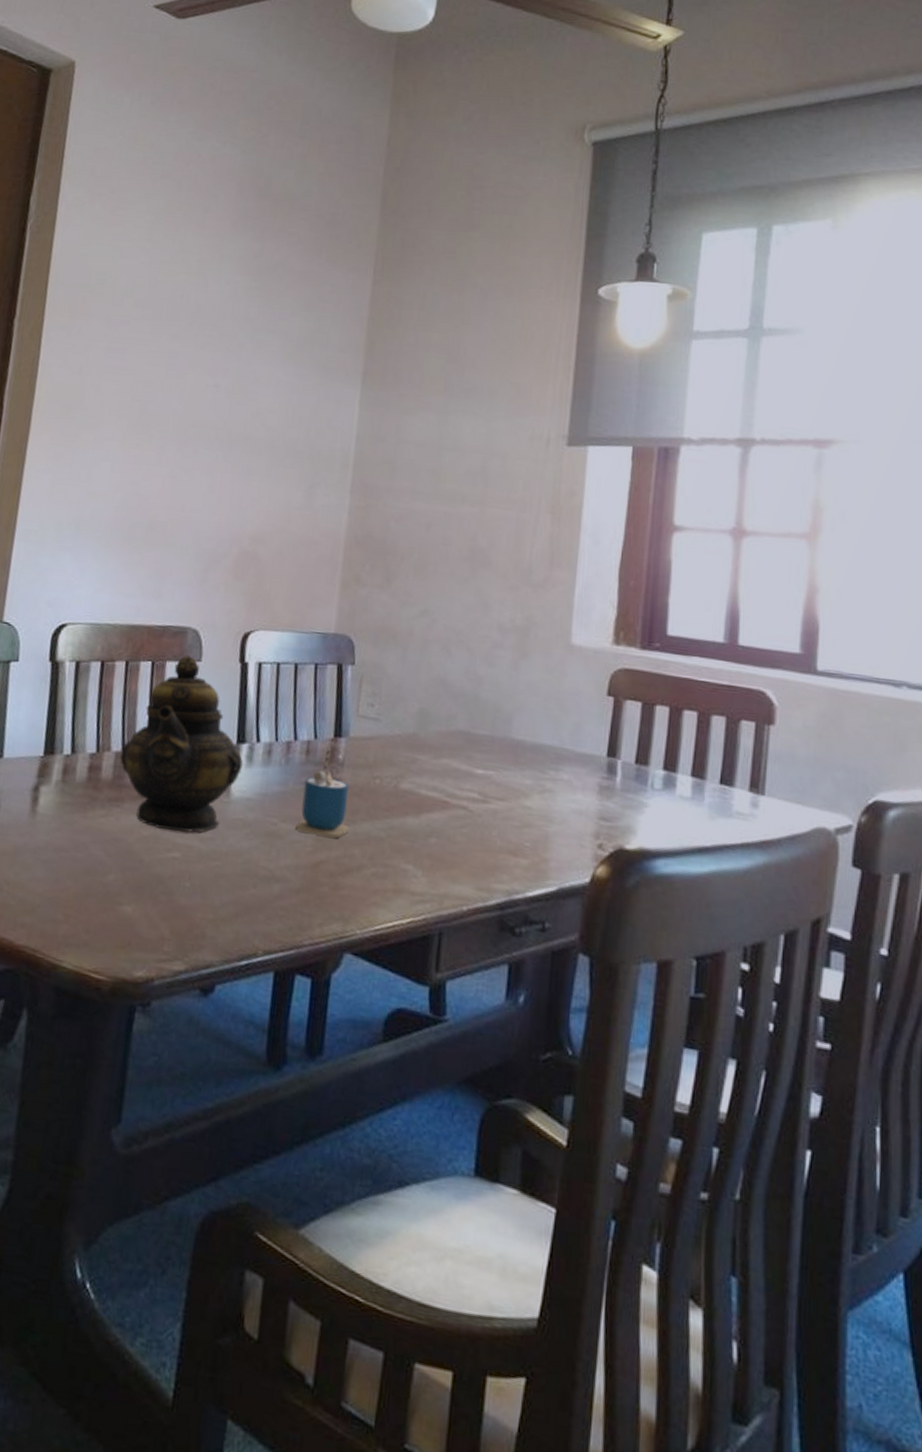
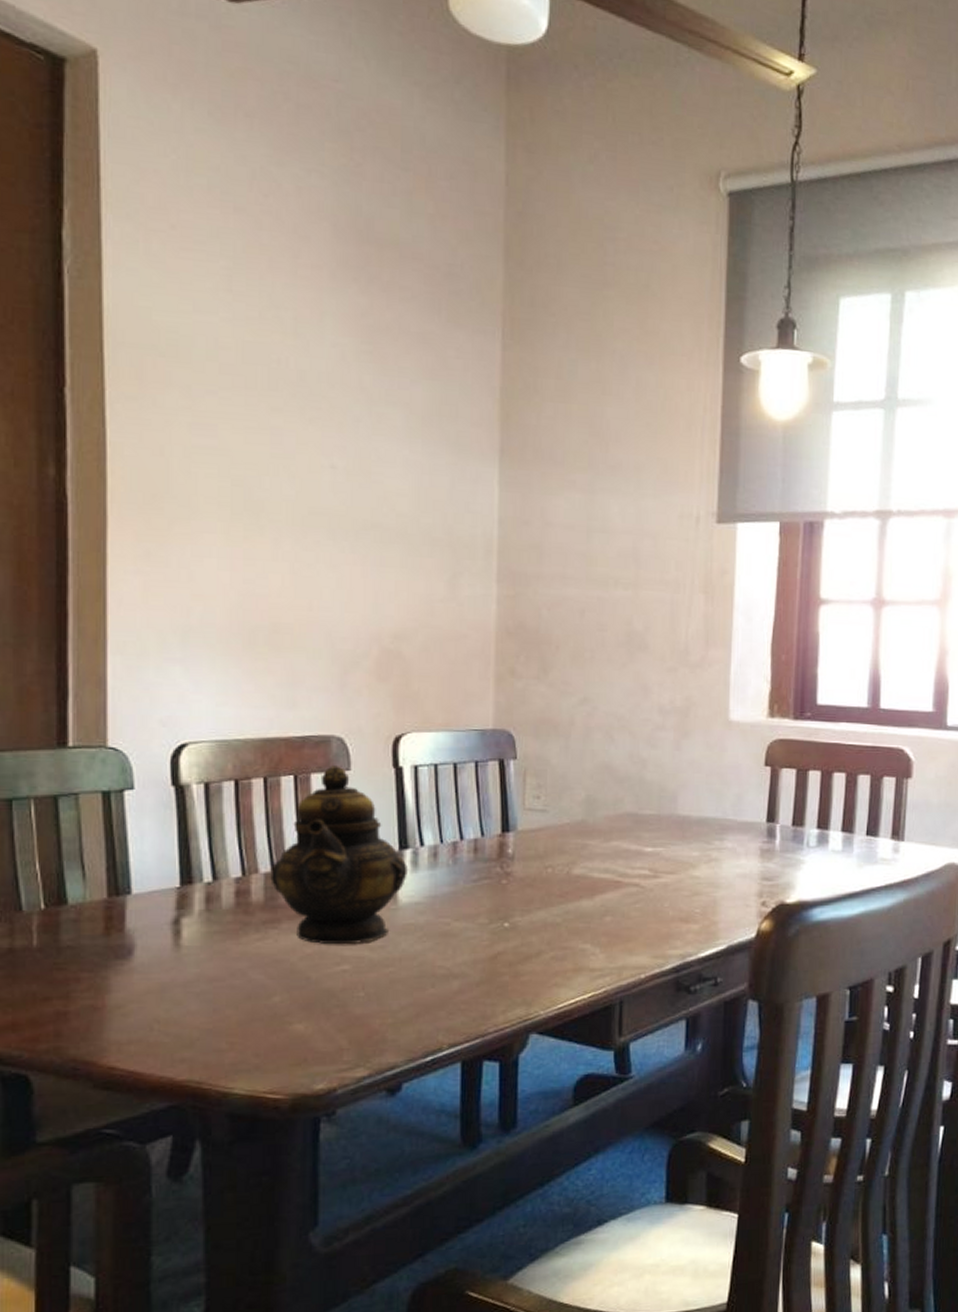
cup: present [294,747,349,839] -> none [468,843,524,930]

